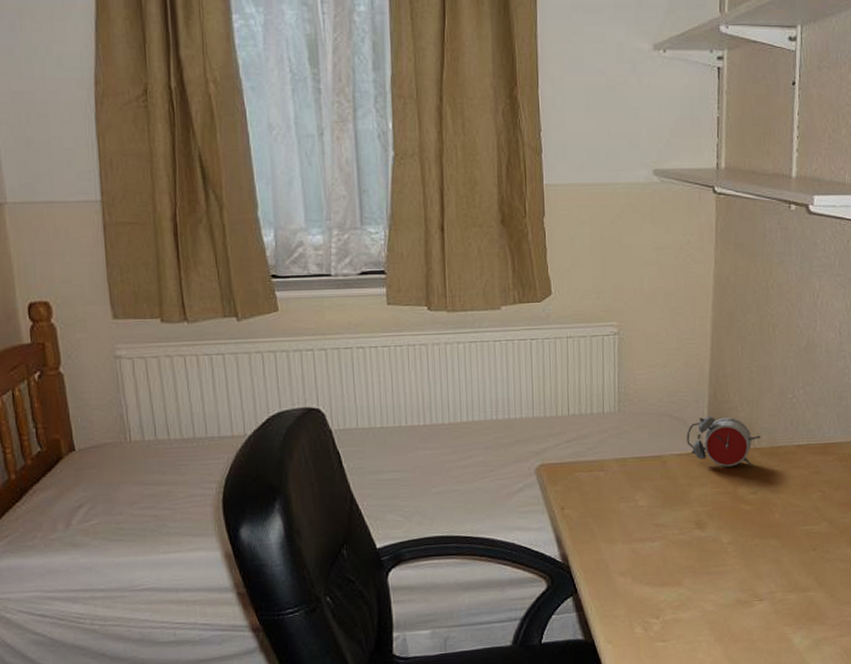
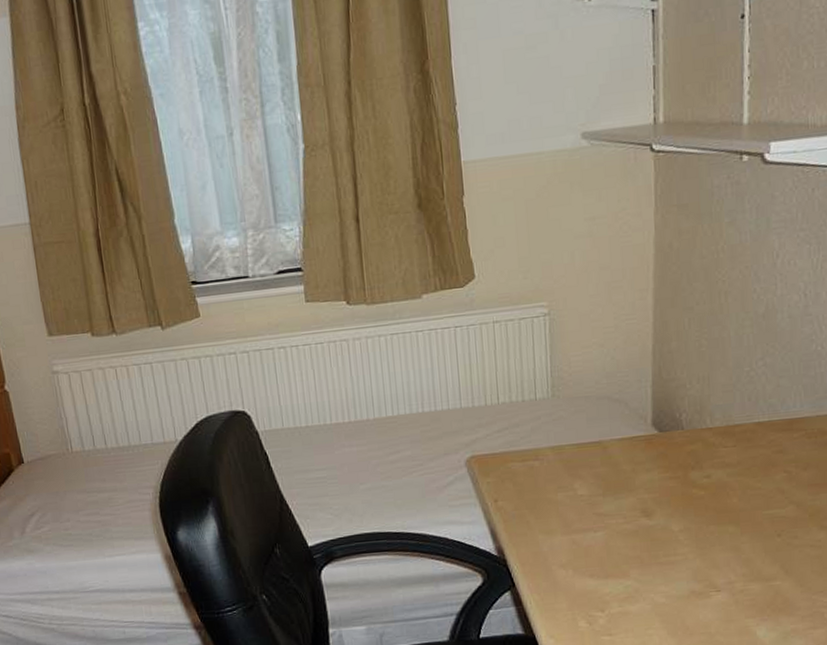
alarm clock: present [686,416,761,467] -> none [628,396,714,450]

